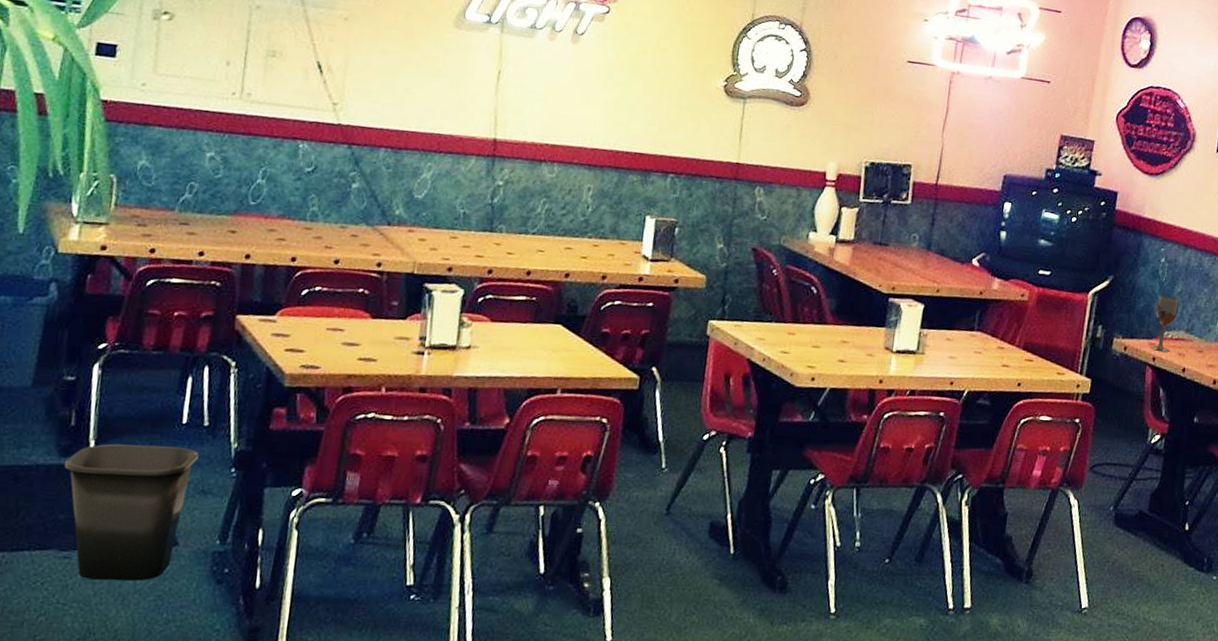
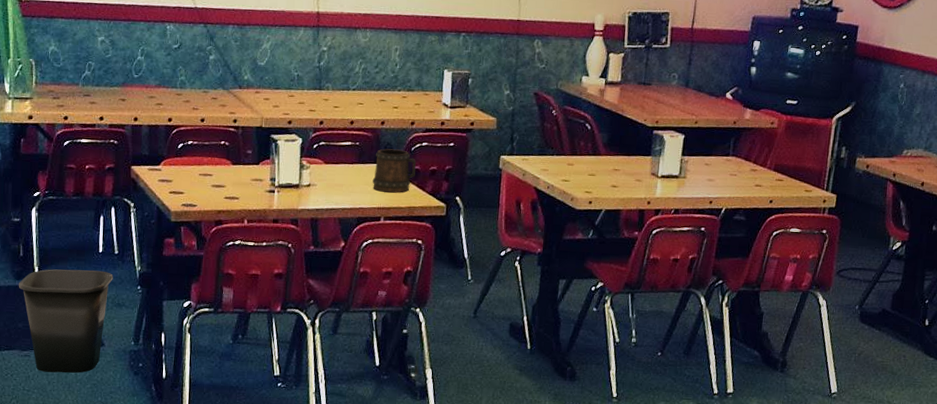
beer mug: none [549,306,606,361] -> present [372,148,416,193]
wine glass: present [1150,295,1179,352] -> none [890,117,918,168]

